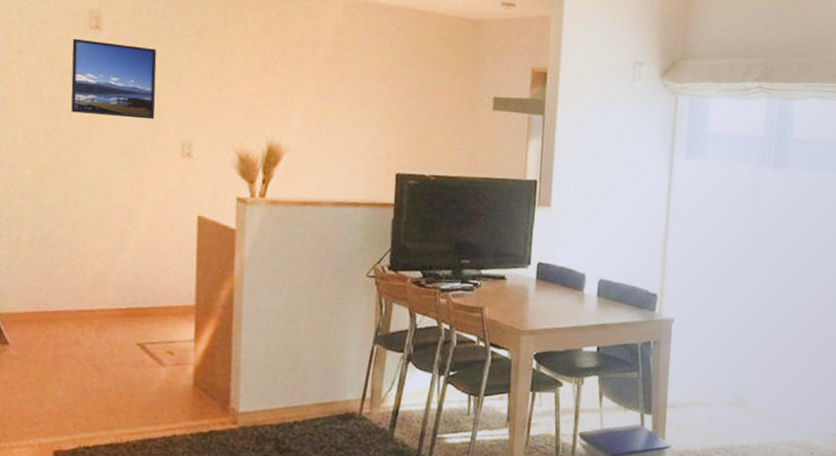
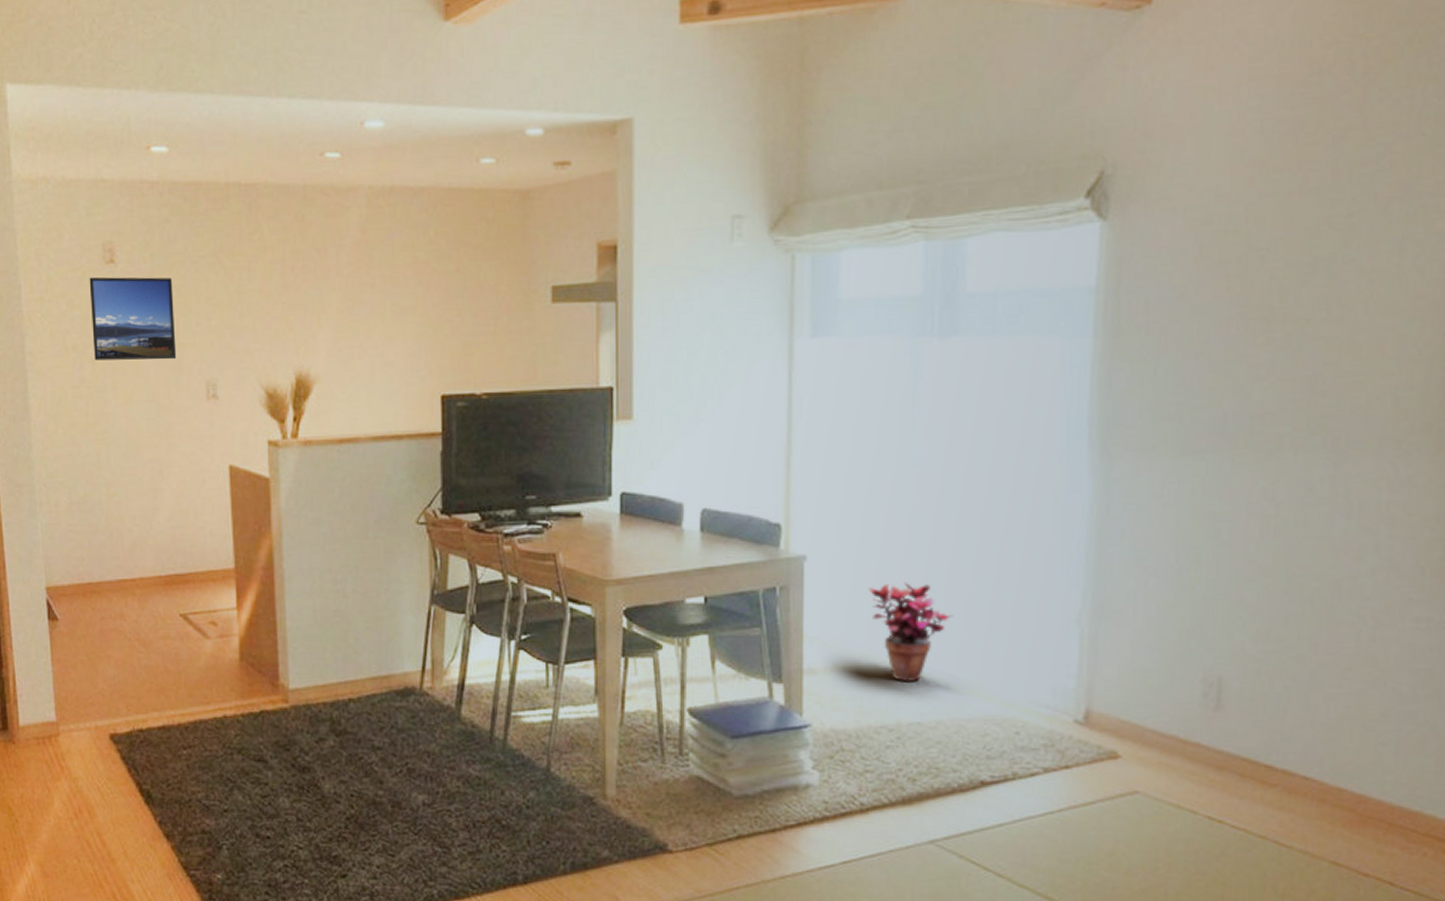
potted plant: none [716,341,773,416] -> present [868,582,952,683]

